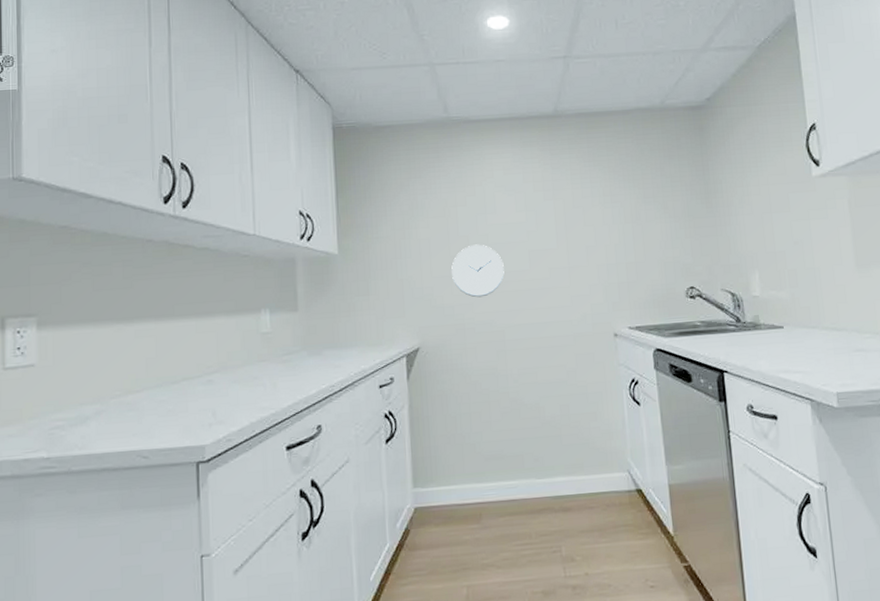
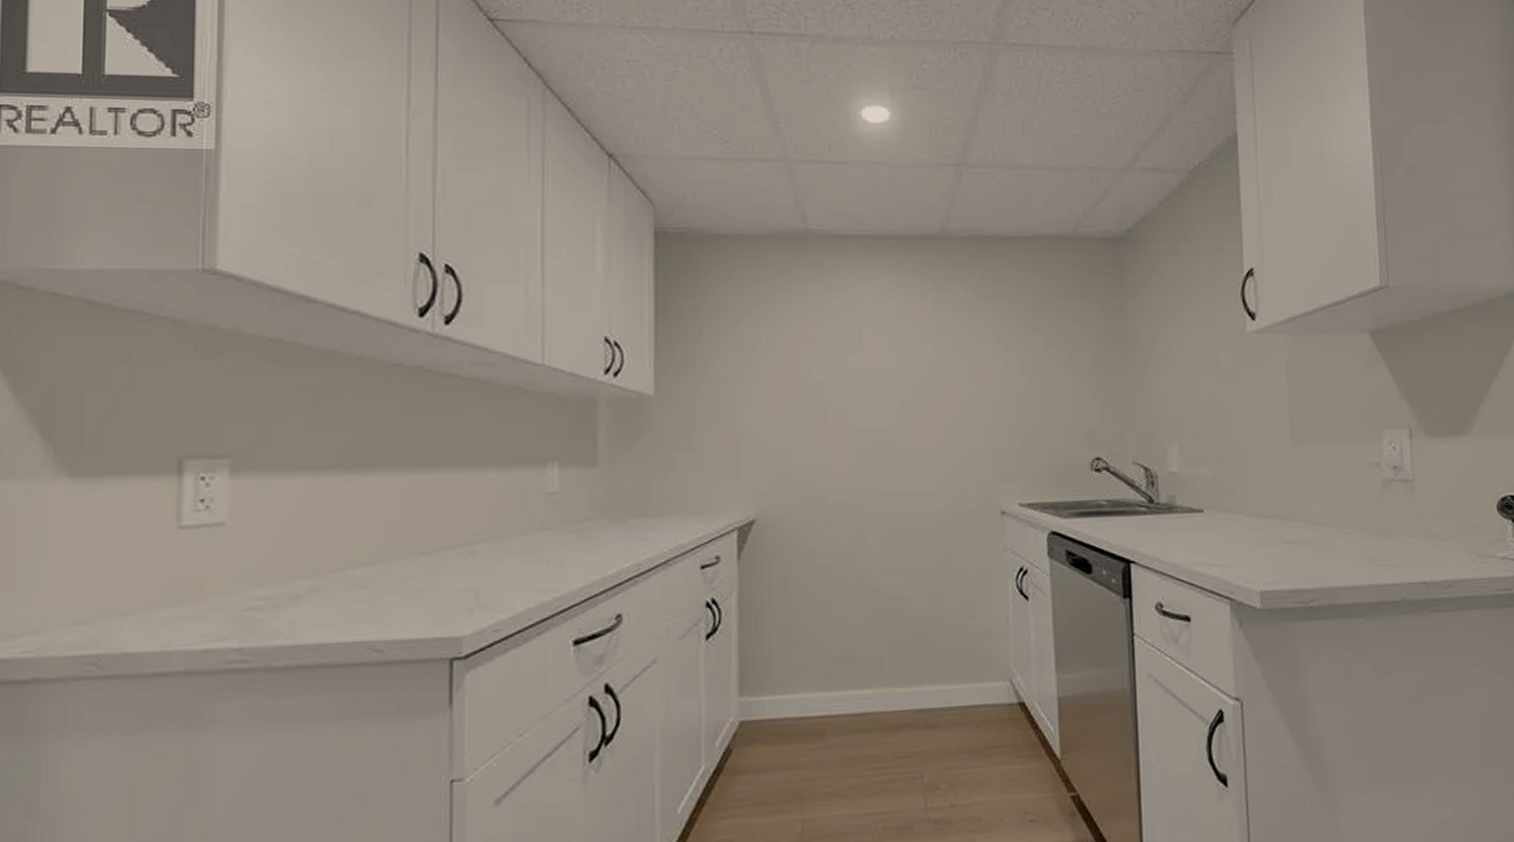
wall clock: present [451,244,505,298] -> none [802,392,869,459]

